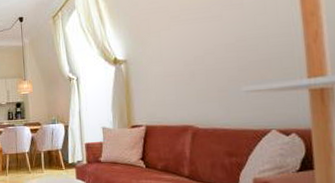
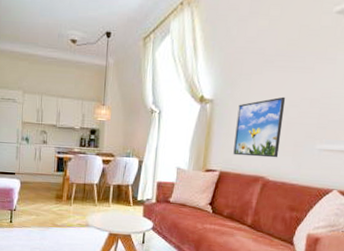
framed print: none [153,46,204,109] -> present [233,96,286,158]

